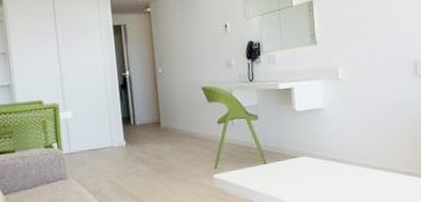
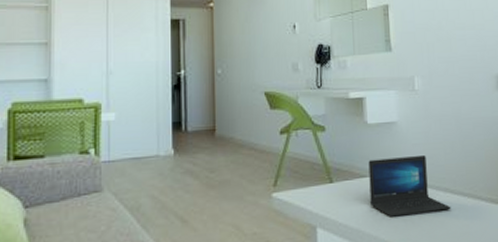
laptop: none [298,136,372,191] -> present [368,154,451,217]

